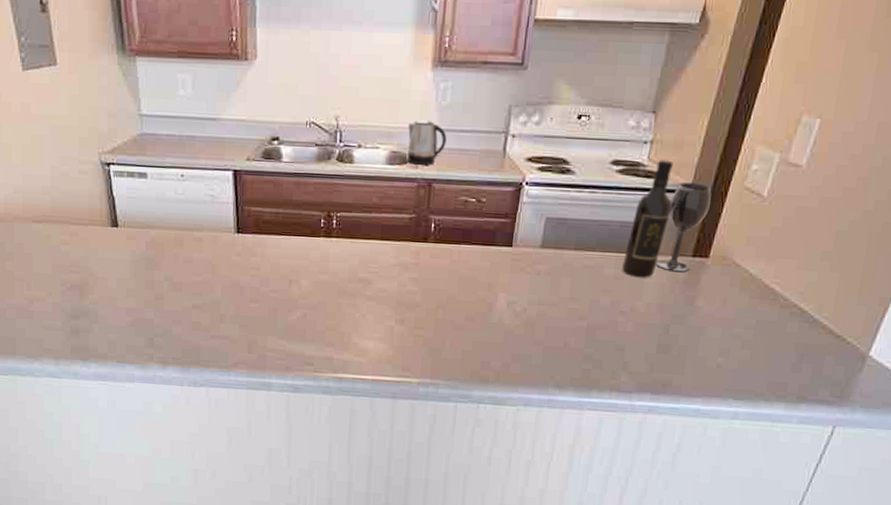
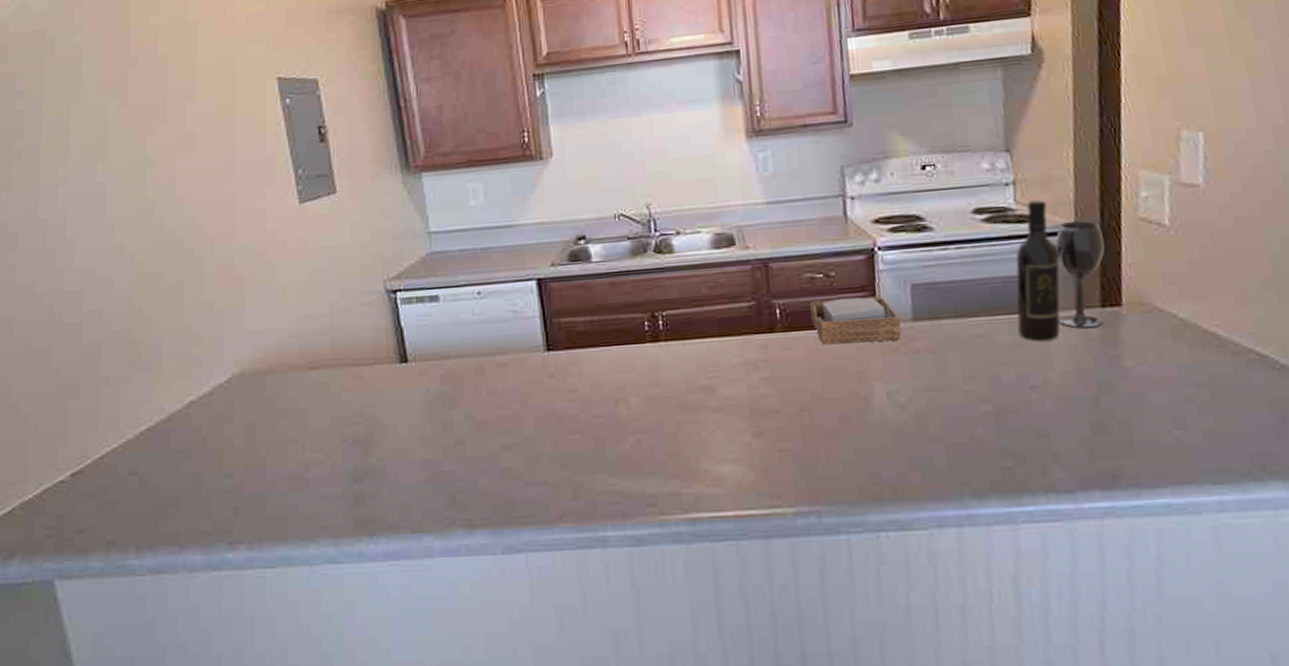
kettle: present [406,119,447,165] -> none [729,194,777,245]
napkin holder: none [458,221,531,262] -> present [809,296,901,345]

